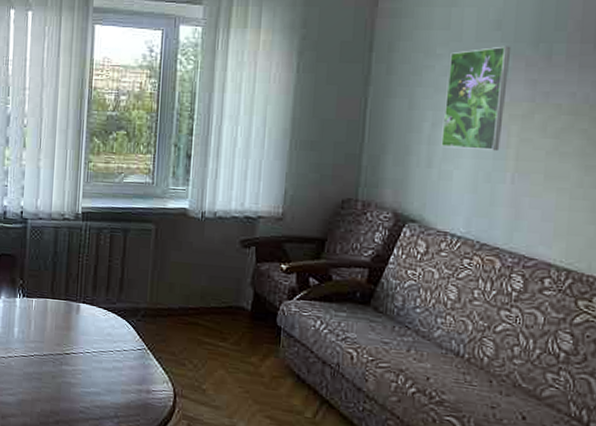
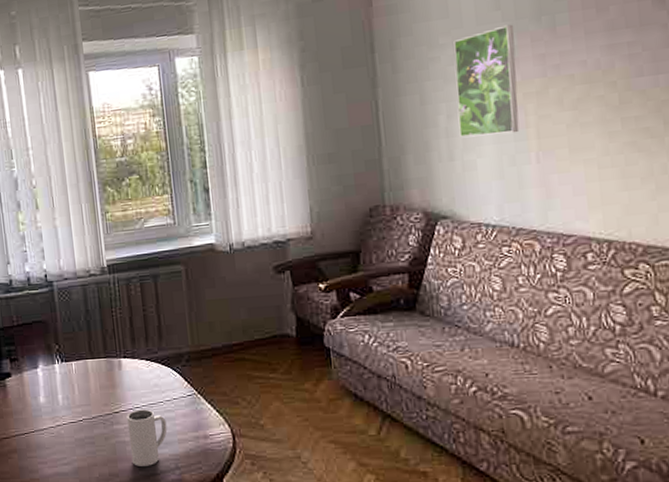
mug: none [74,354,113,410] -> present [127,409,167,466]

